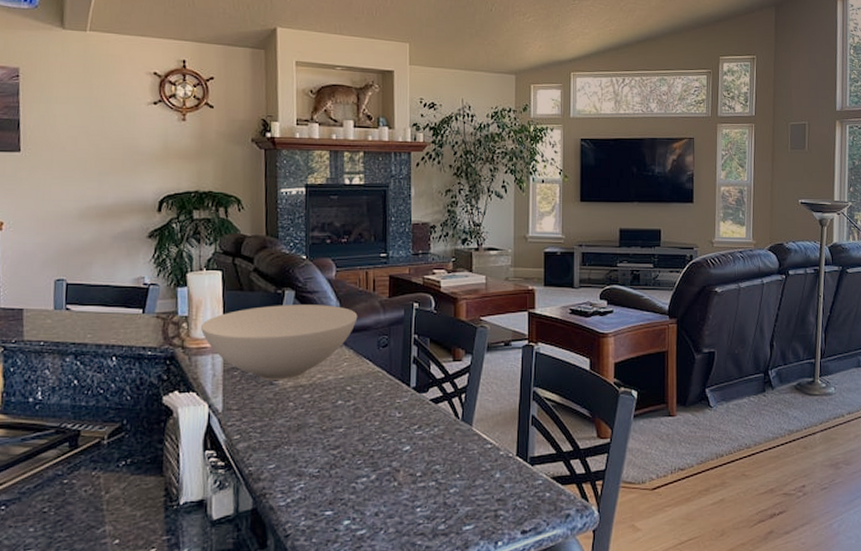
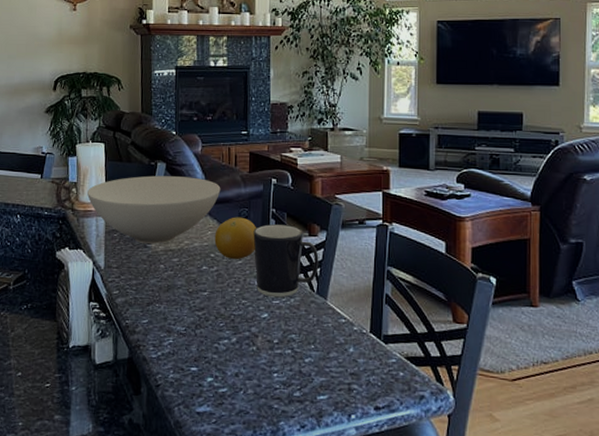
fruit: none [351,345,398,391] -> present [214,217,257,259]
mug: none [394,350,464,428] -> present [253,223,319,298]

